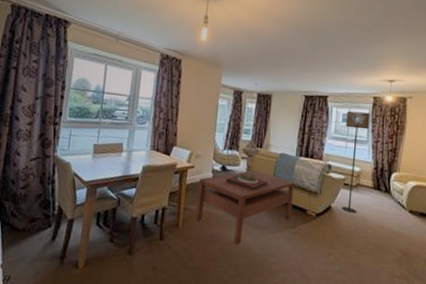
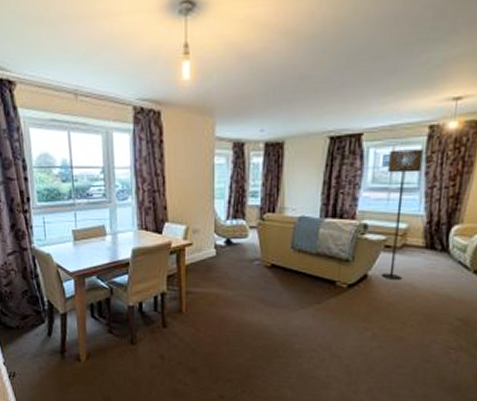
coffee table: present [196,171,295,245] -> none [201,241,319,327]
decorative urn: present [226,136,269,191] -> none [233,200,286,265]

